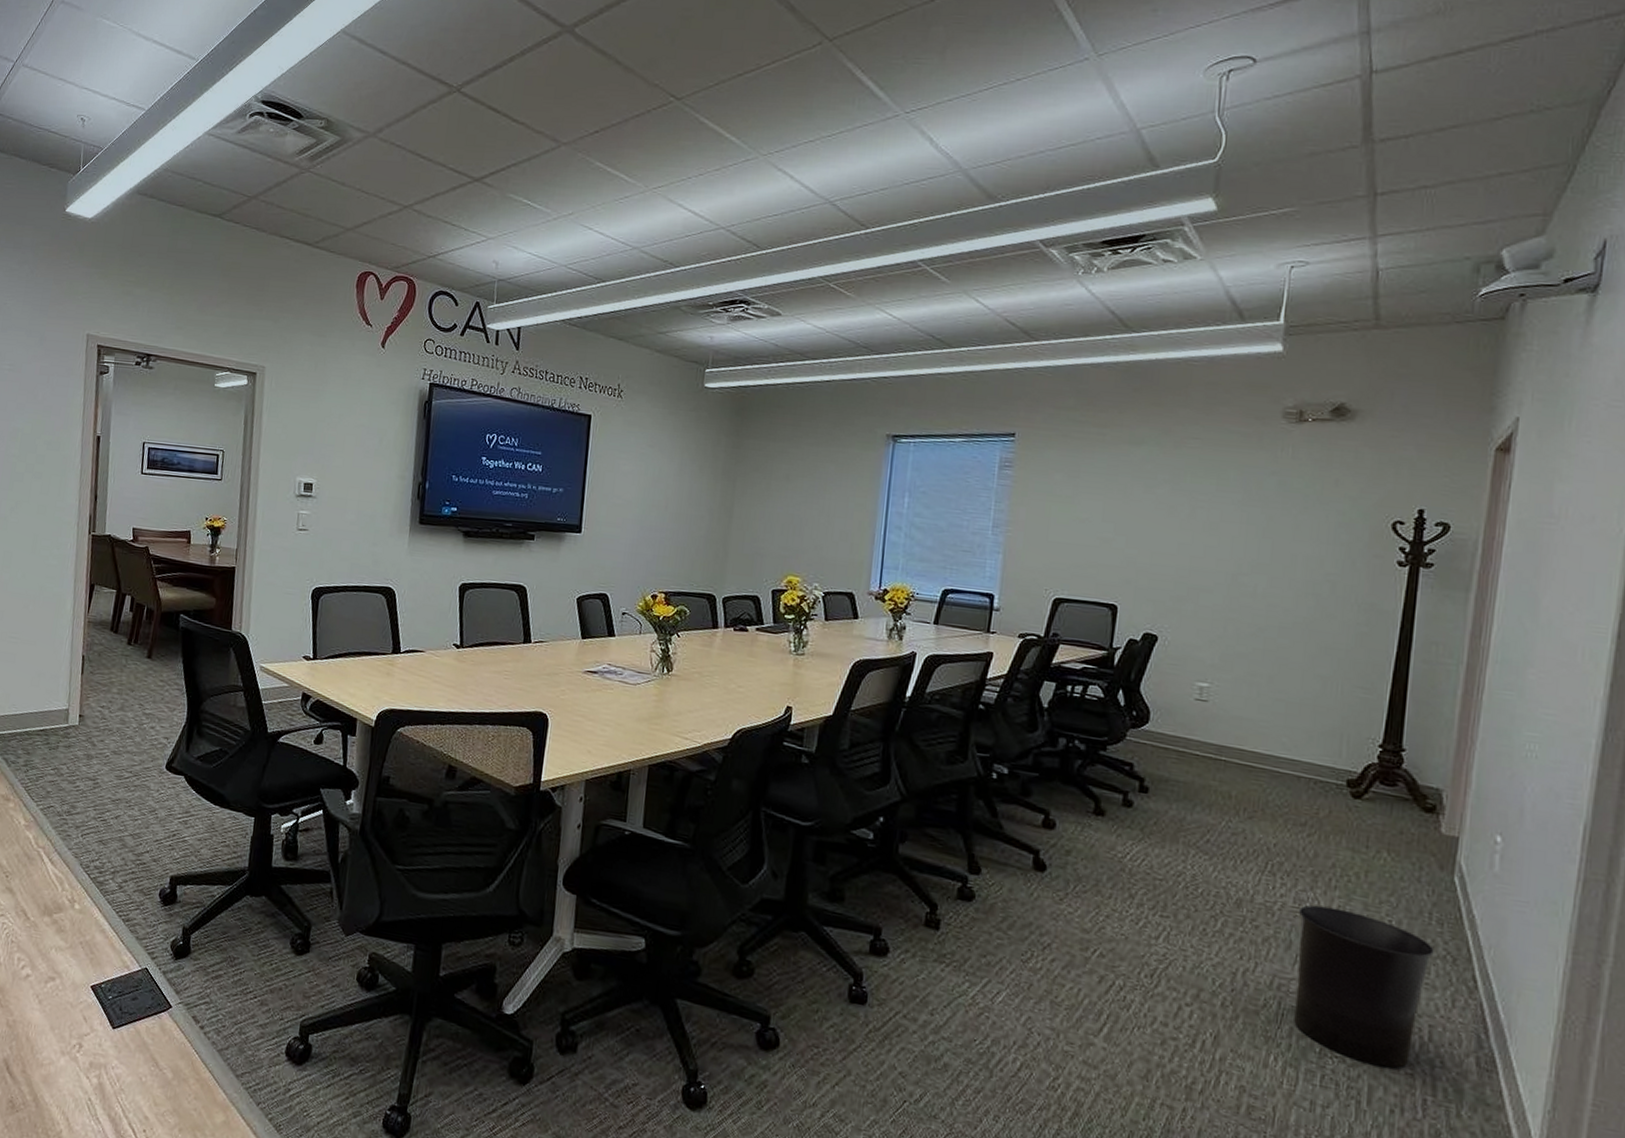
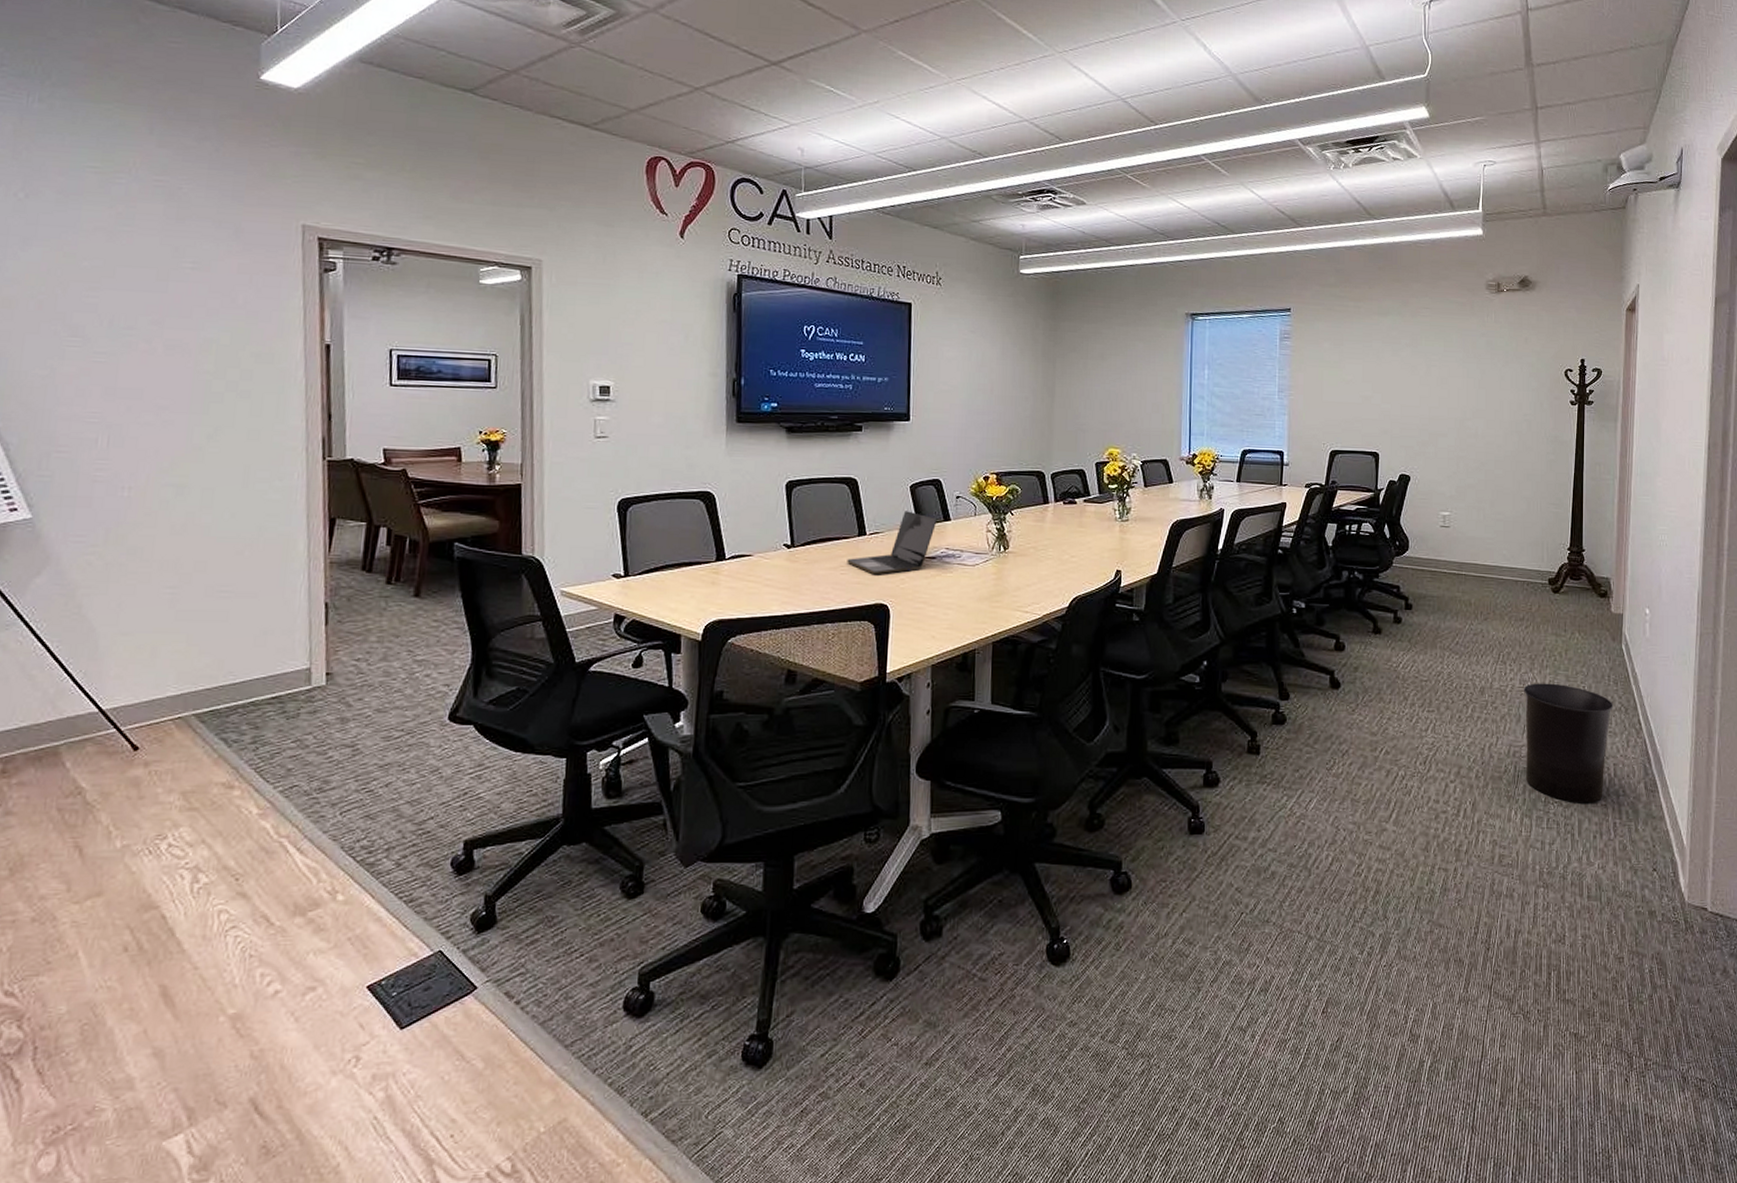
laptop: none [511,622,602,684] -> present [847,511,937,575]

